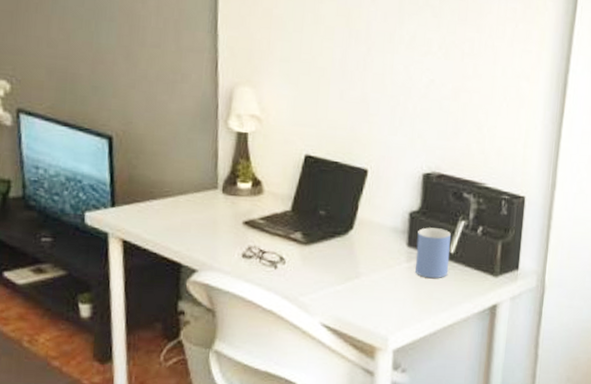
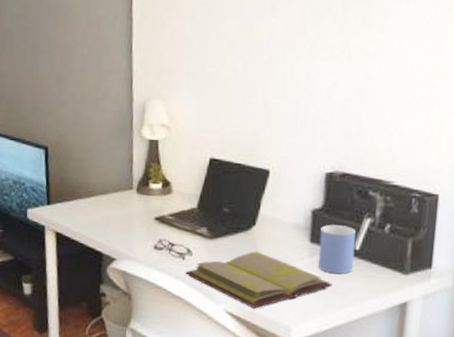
diary: none [277,257,429,319] -> present [185,251,333,308]

